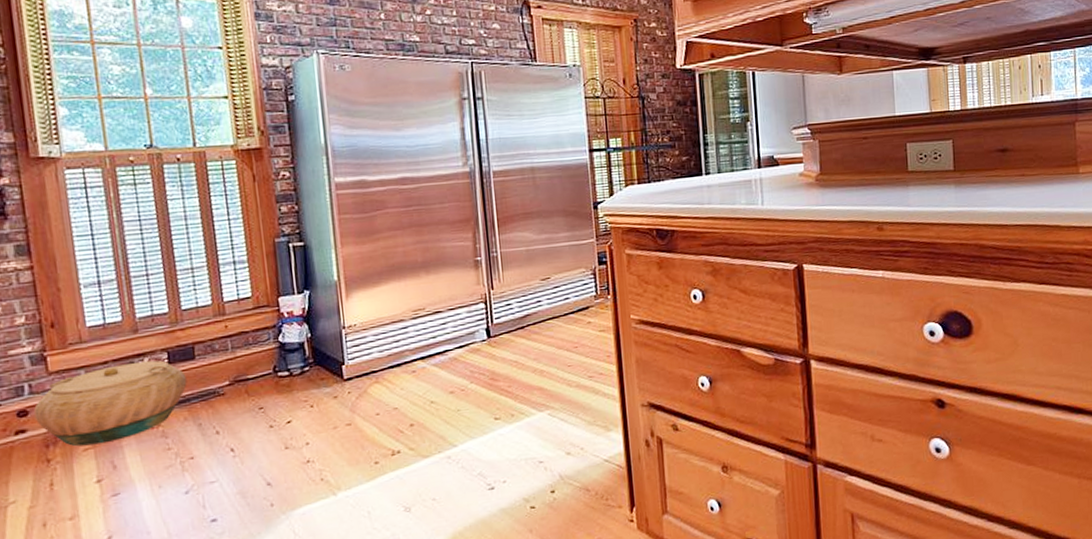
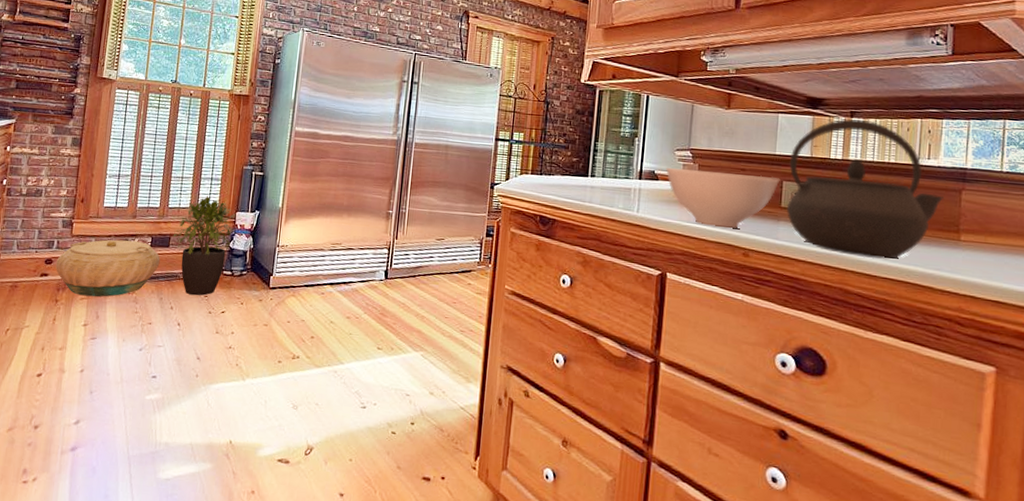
potted plant: none [197,284,285,412] -> present [173,195,237,296]
bowl: none [785,141,904,206] -> present [666,167,781,229]
kettle: none [910,64,1060,210] -> present [786,118,943,259]

